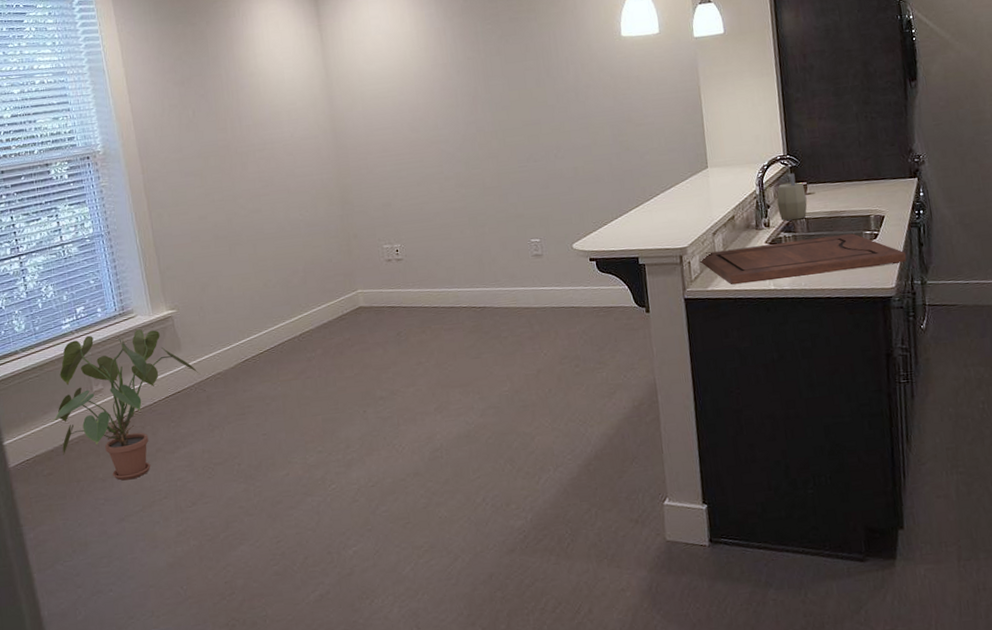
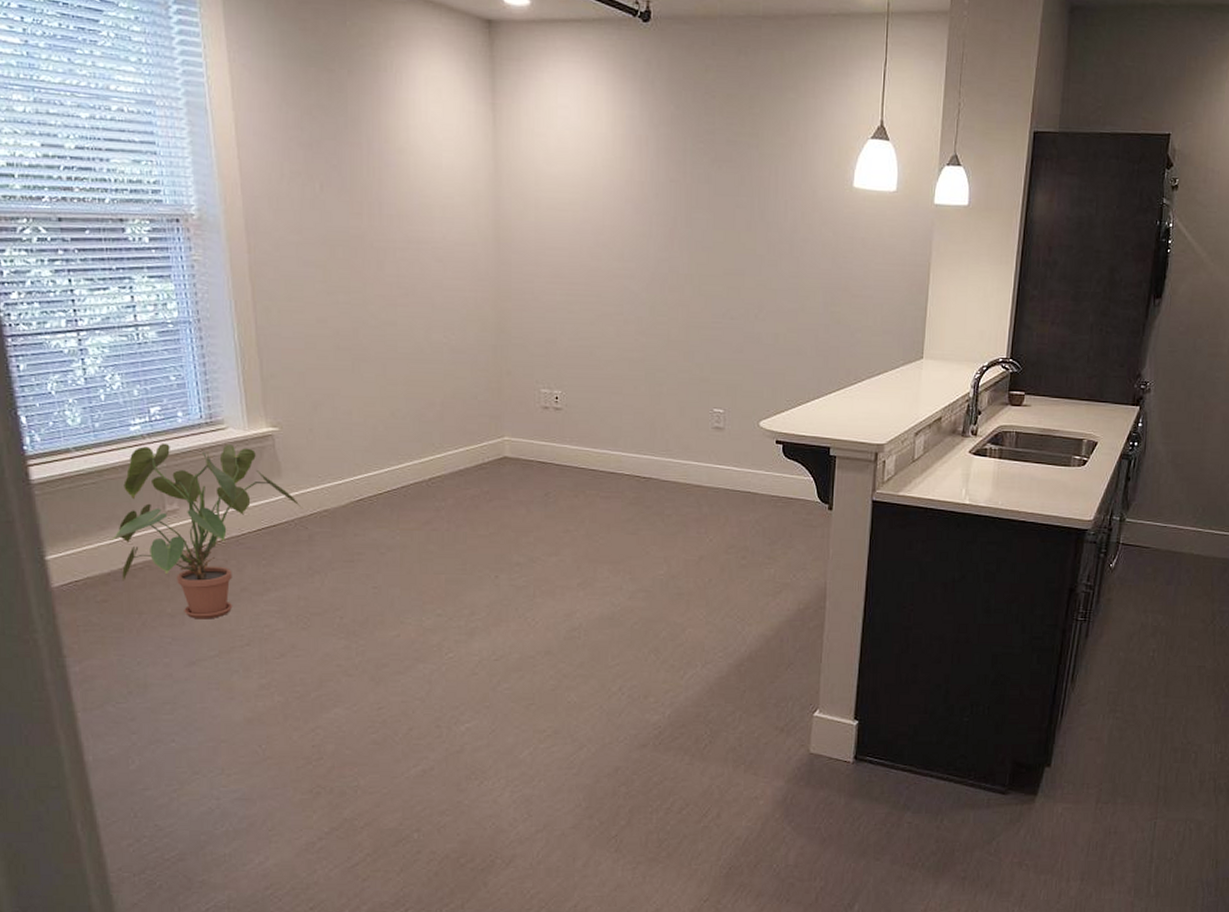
cutting board: present [700,233,907,285] -> none [896,453,1111,495]
soap dispenser: present [777,173,808,221] -> none [989,379,1022,433]

